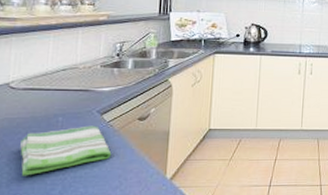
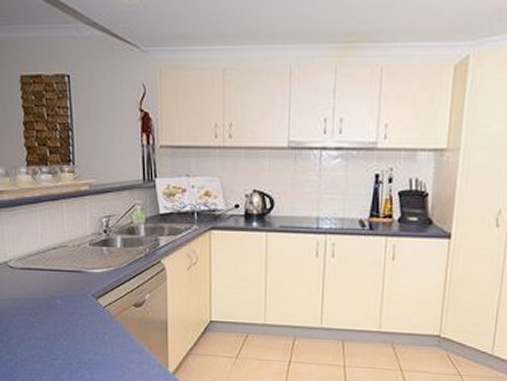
dish towel: present [20,125,112,176] -> none [27,310,112,358]

